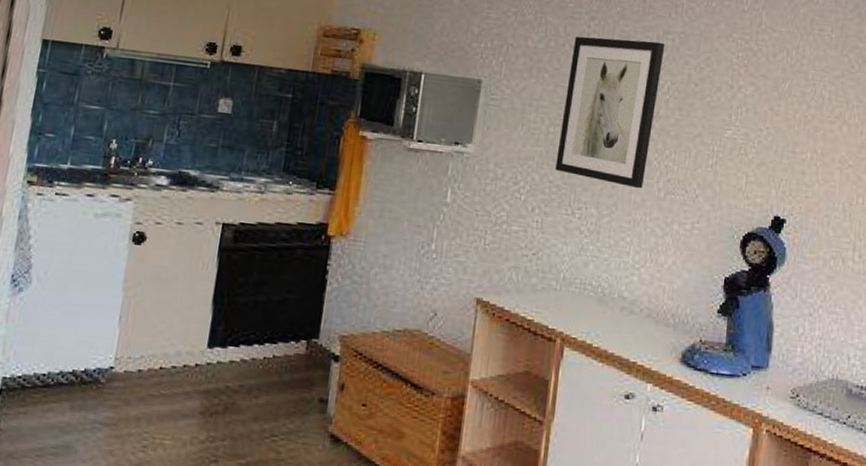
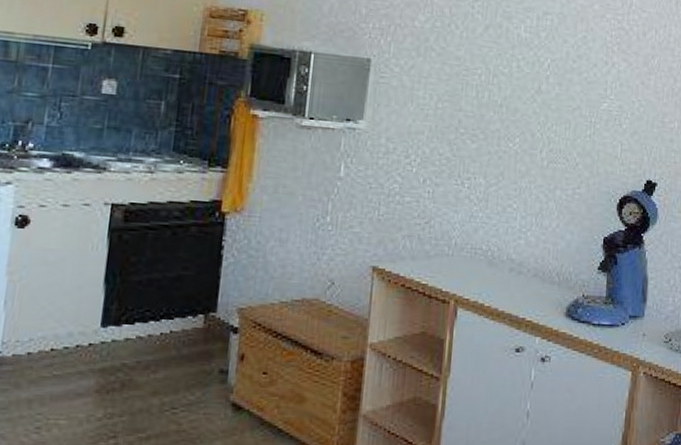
wall art: present [555,36,665,189] -> none [444,16,545,159]

